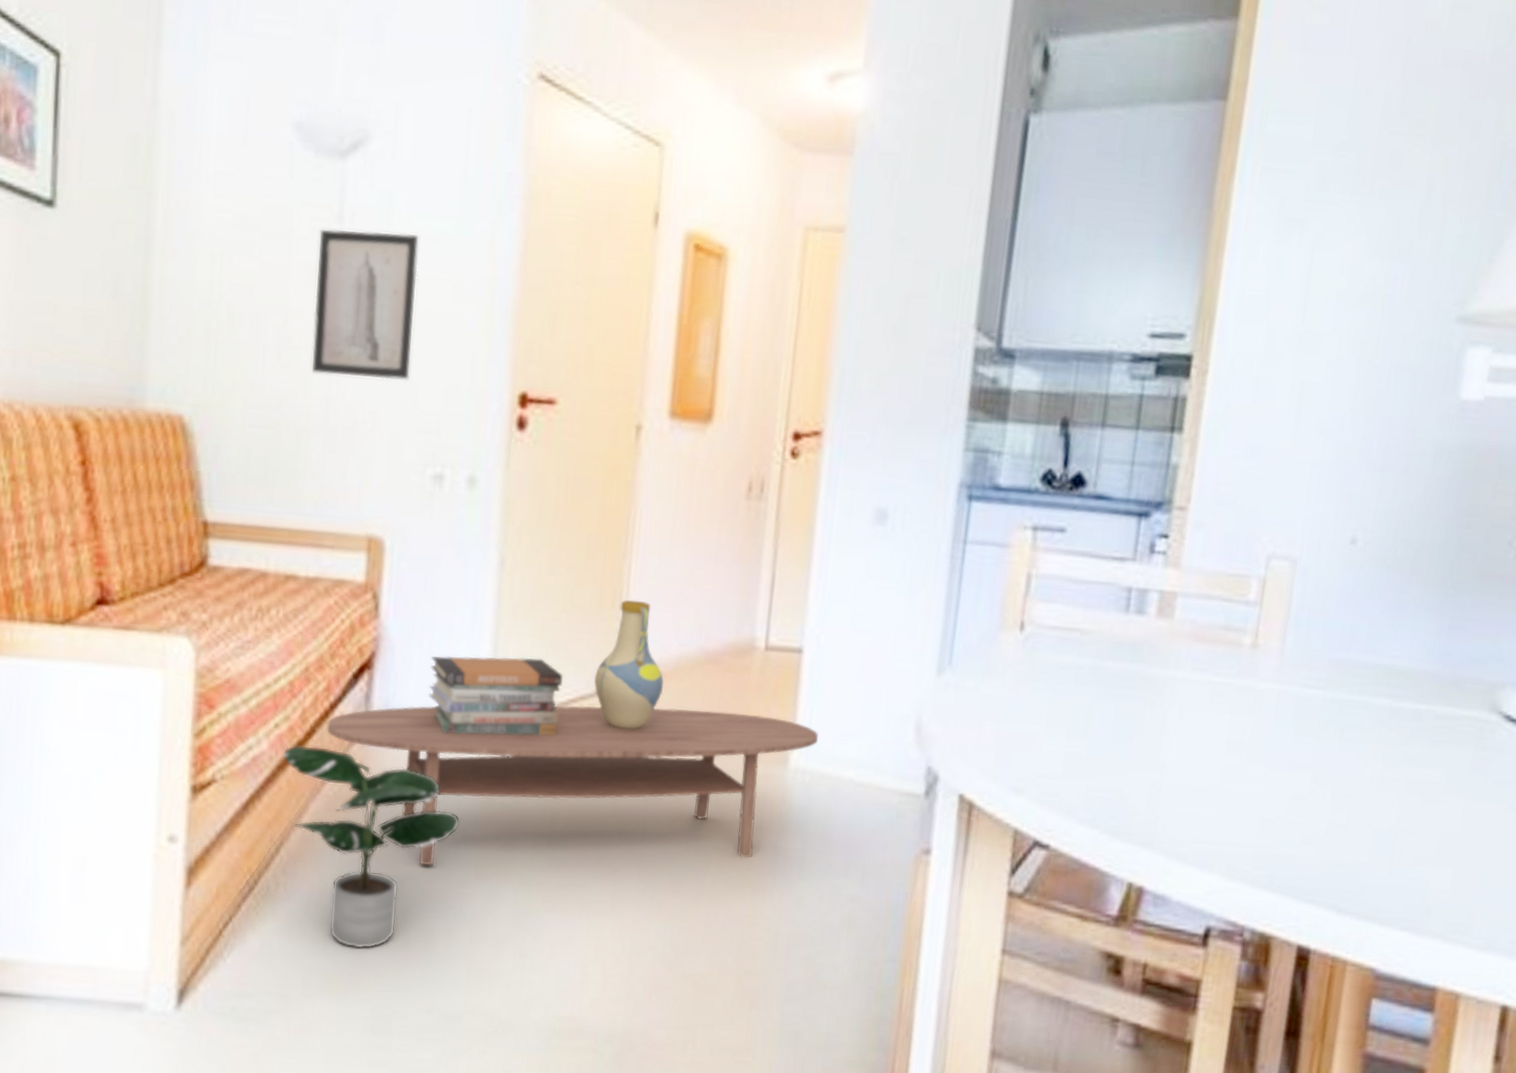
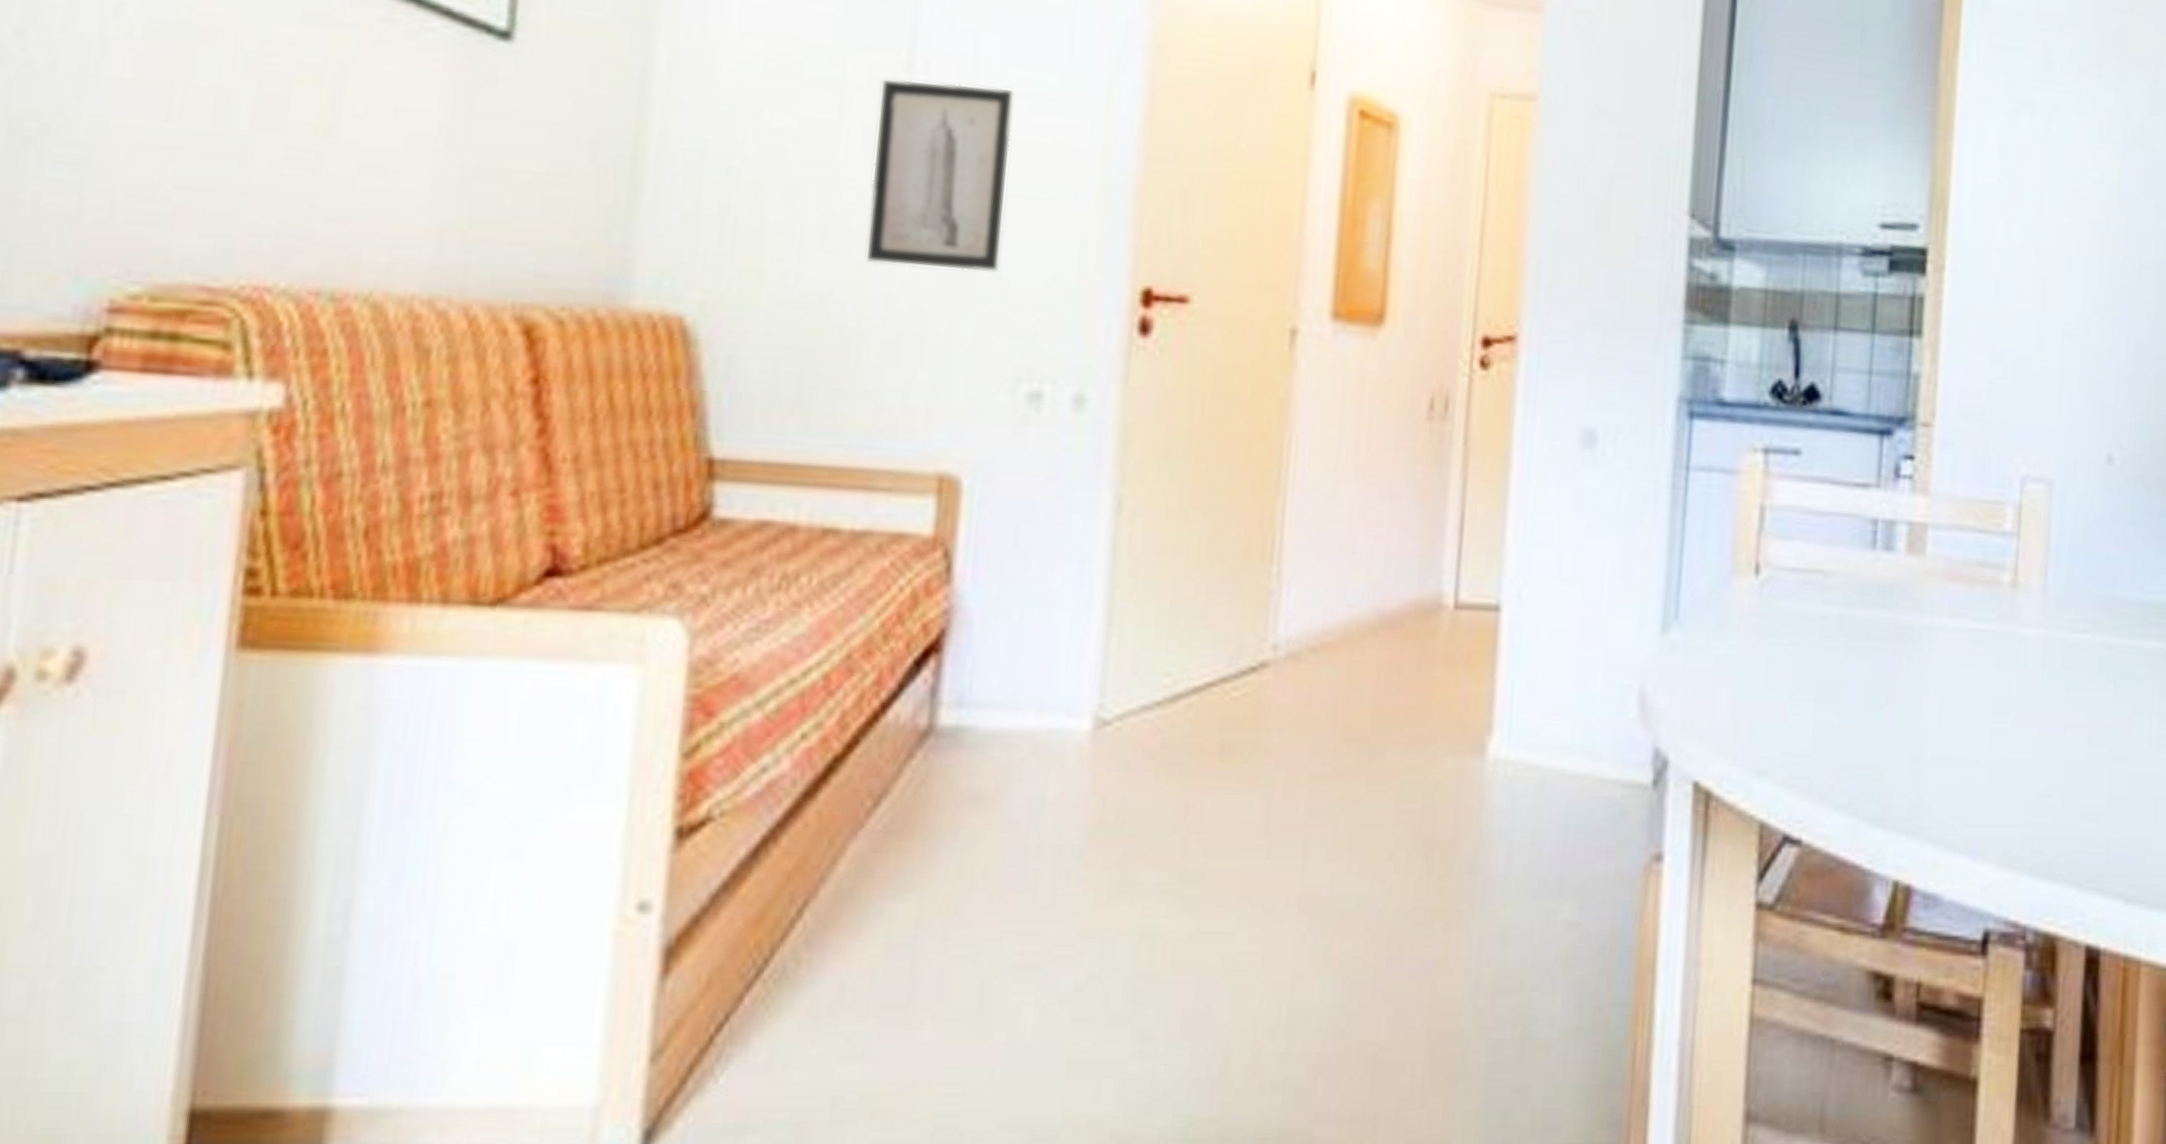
potted plant: present [282,744,460,949] -> none [811,761,1059,1046]
coffee table: present [327,705,819,866] -> none [875,689,1523,921]
book stack: present [428,655,564,736] -> none [1018,629,1200,736]
vase: present [594,599,665,730] -> none [1239,549,1329,720]

